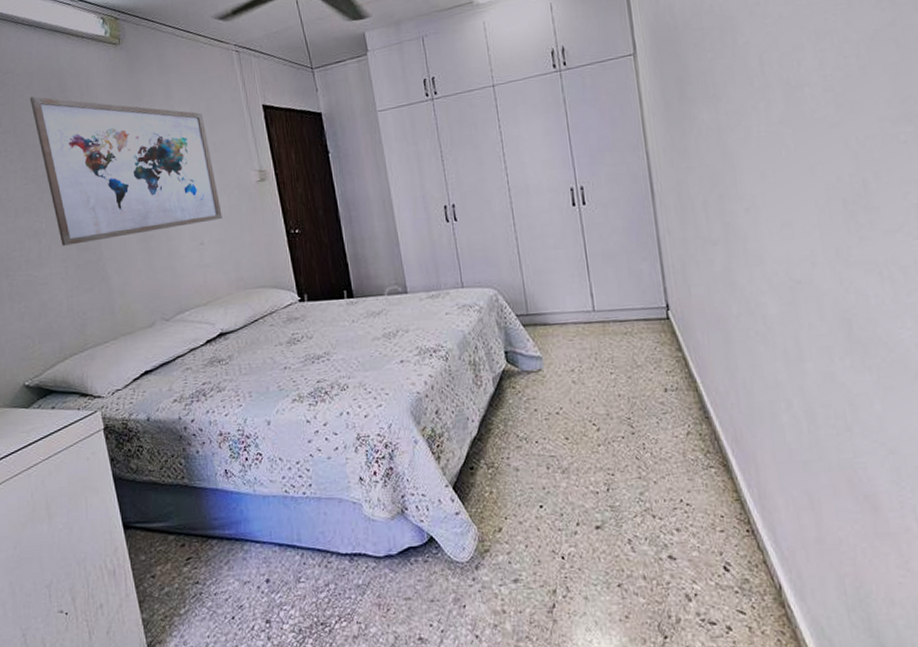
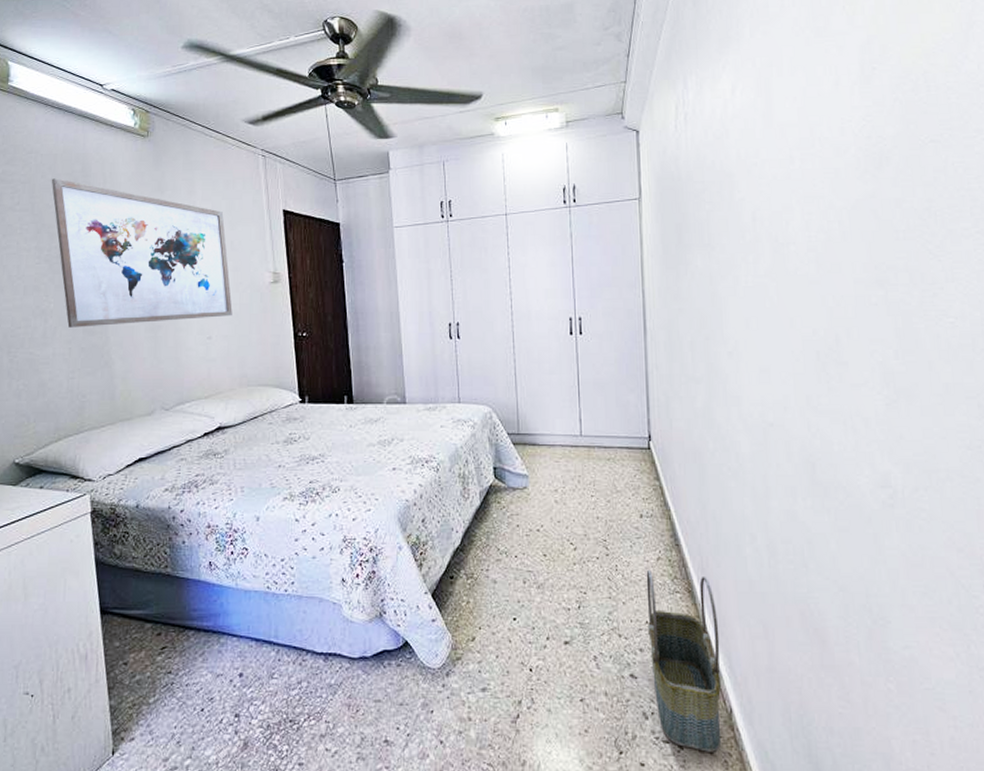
basket: none [676,445,772,632] -> present [646,569,722,752]

